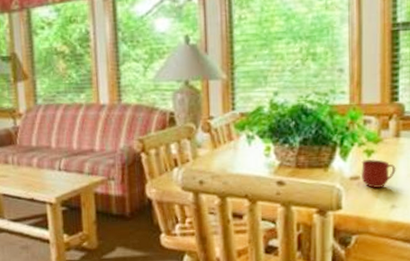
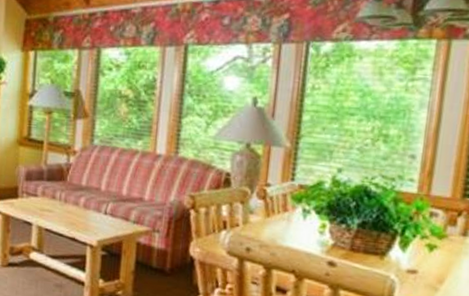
mug: present [360,159,396,188] -> none [419,254,459,286]

